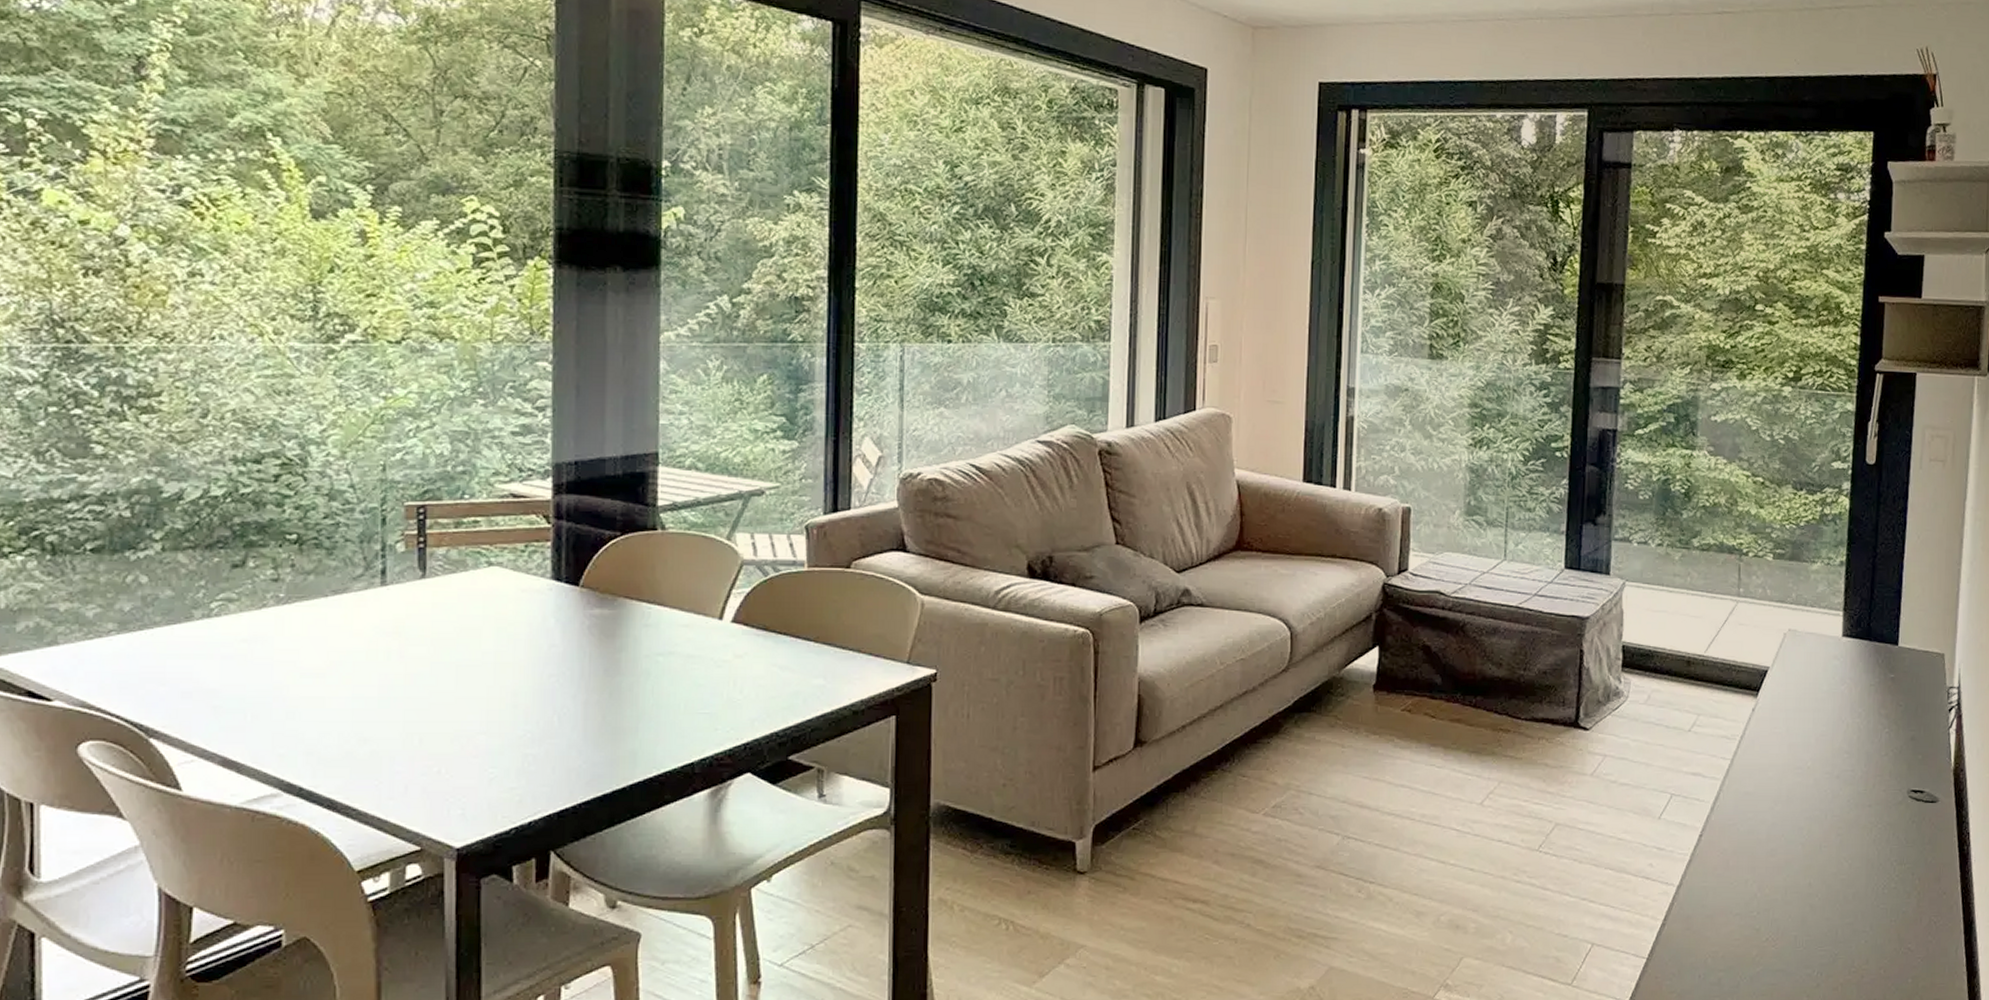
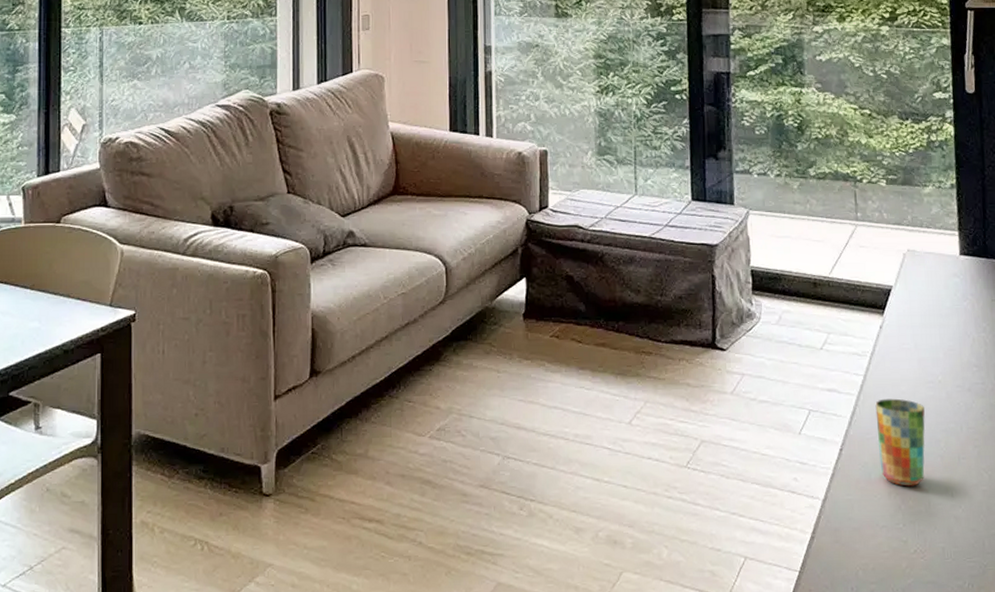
cup: none [1739,784,1790,874] -> present [875,398,925,487]

